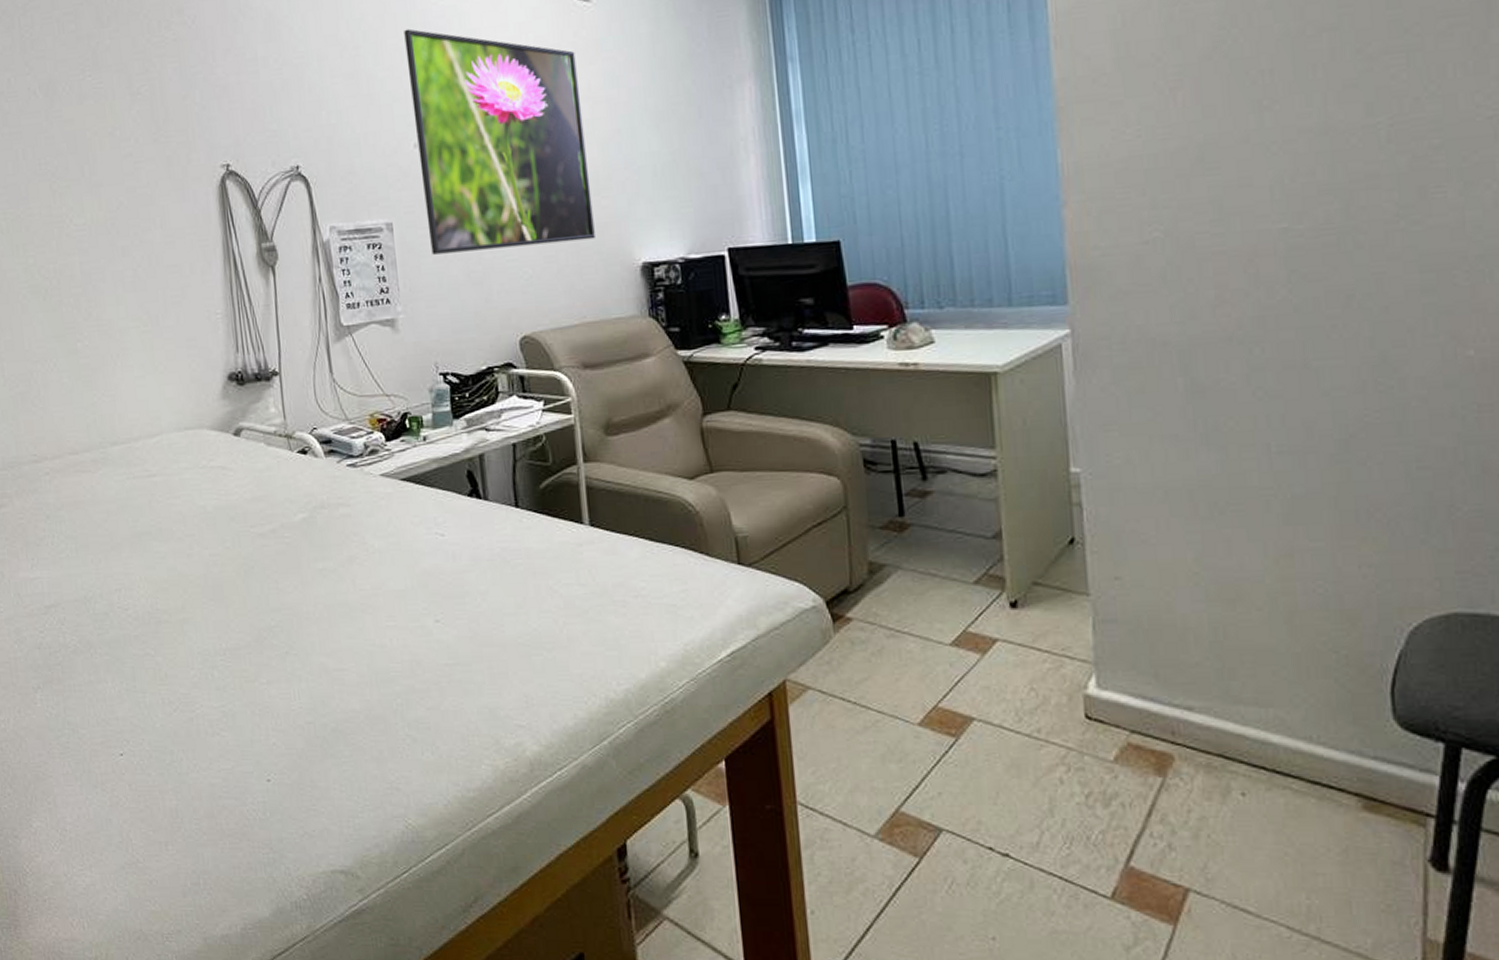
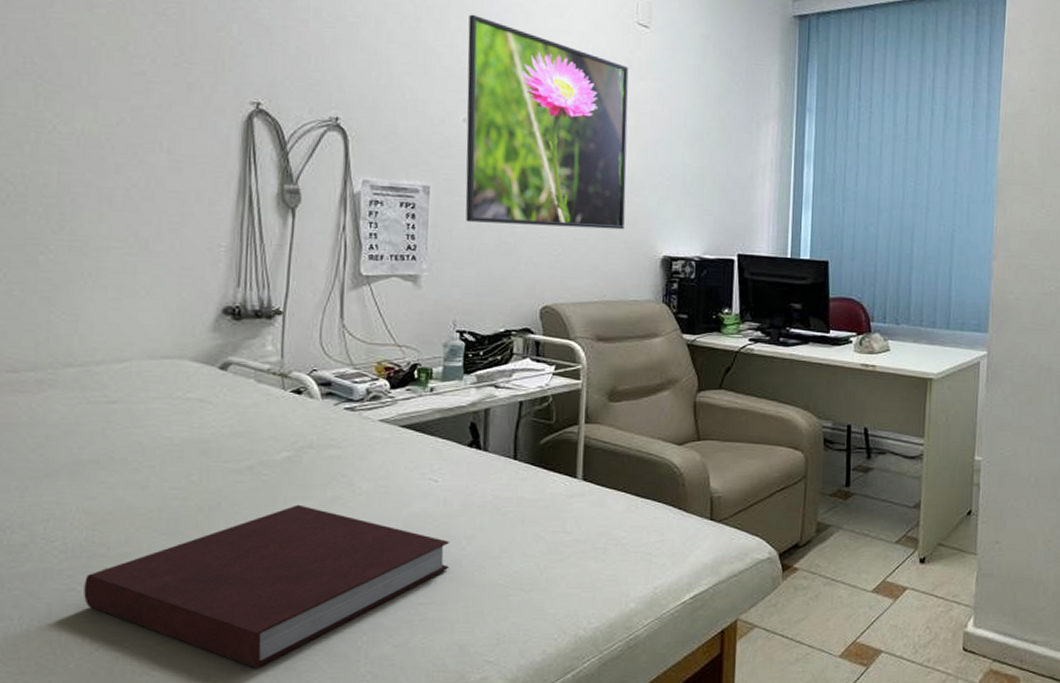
notebook: none [156,565,468,730] -> present [84,504,450,668]

